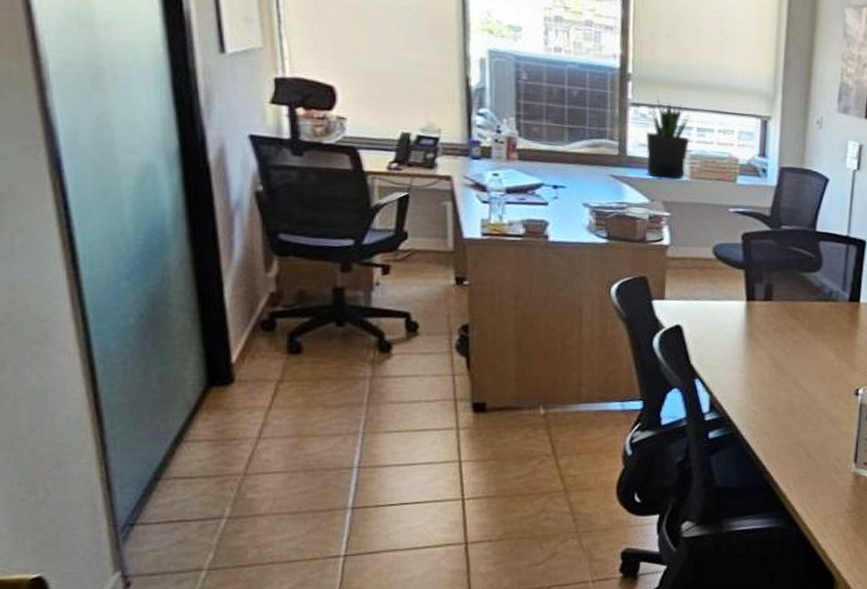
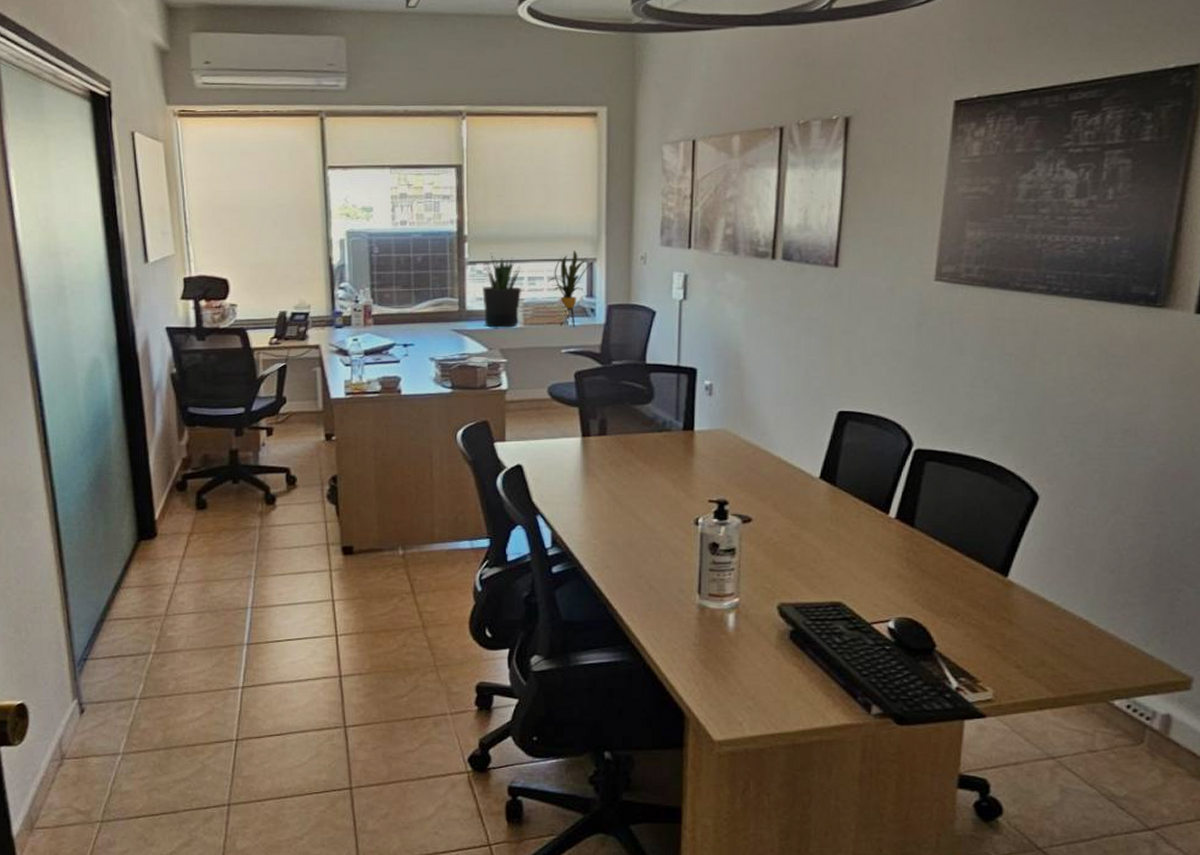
house plant: none [718,105,771,186] -> present [548,250,596,327]

